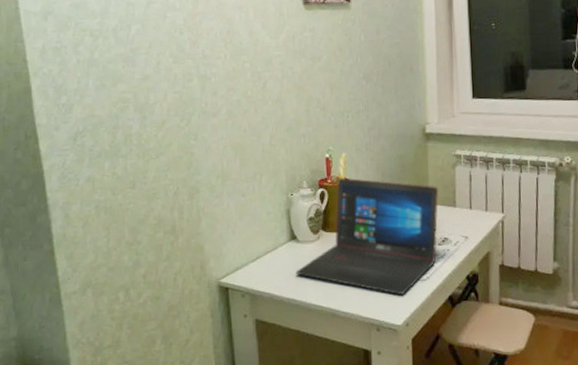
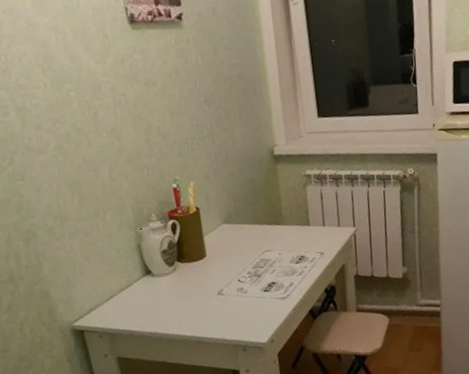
laptop: present [295,177,438,296] -> none [154,206,295,315]

